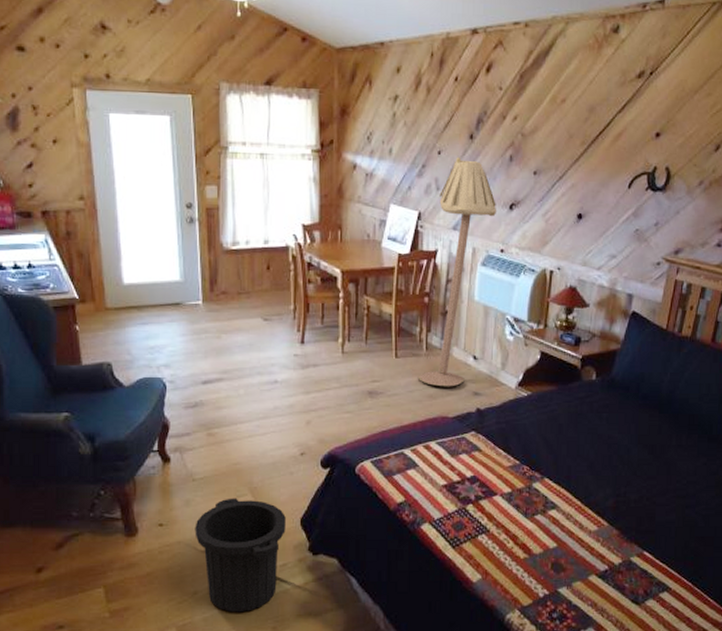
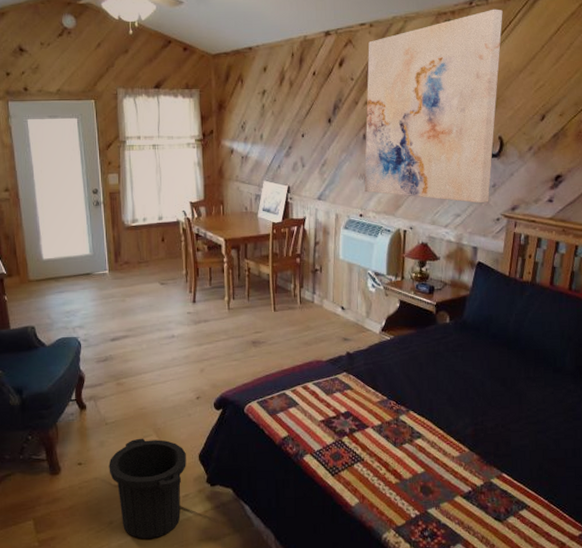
floor lamp: present [419,157,497,387] -> none [295,138,355,335]
wall art: none [508,15,681,244] -> present [364,9,503,204]

